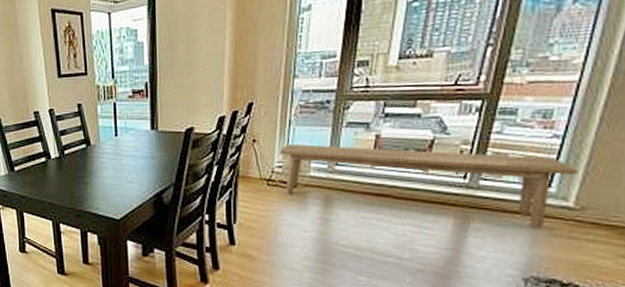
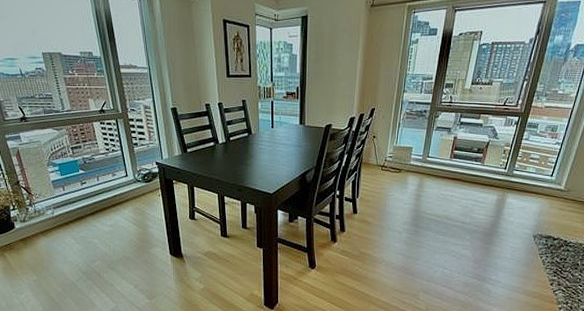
bench: present [280,143,579,228] -> none [391,140,568,202]

